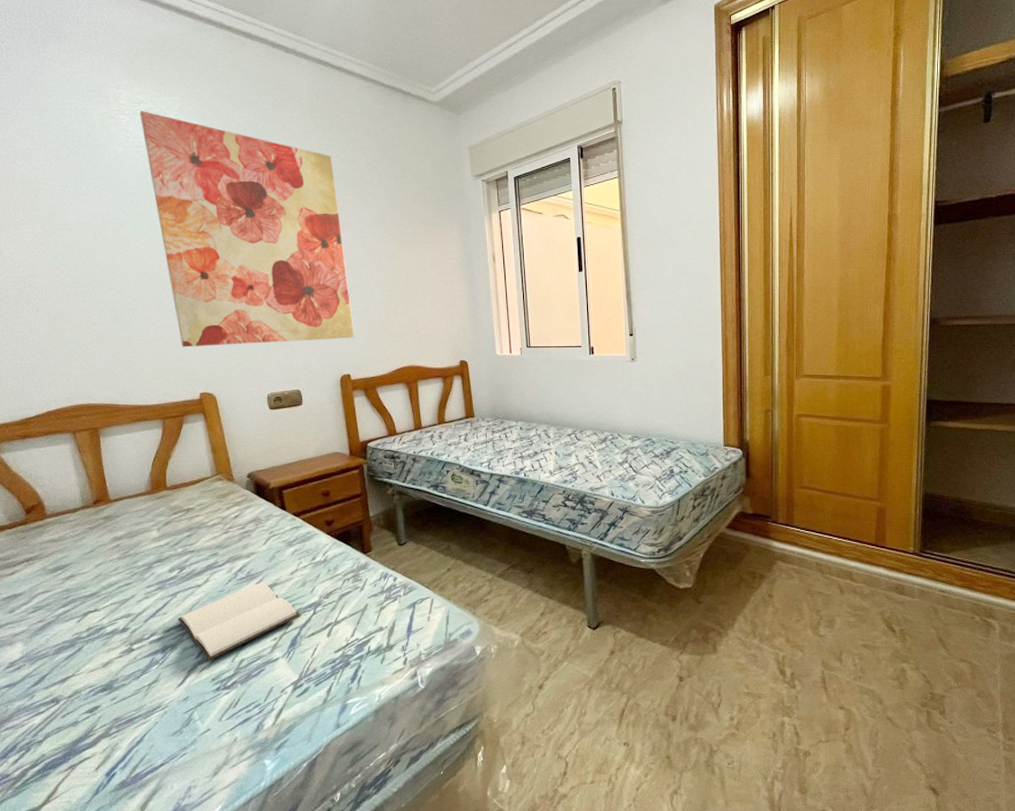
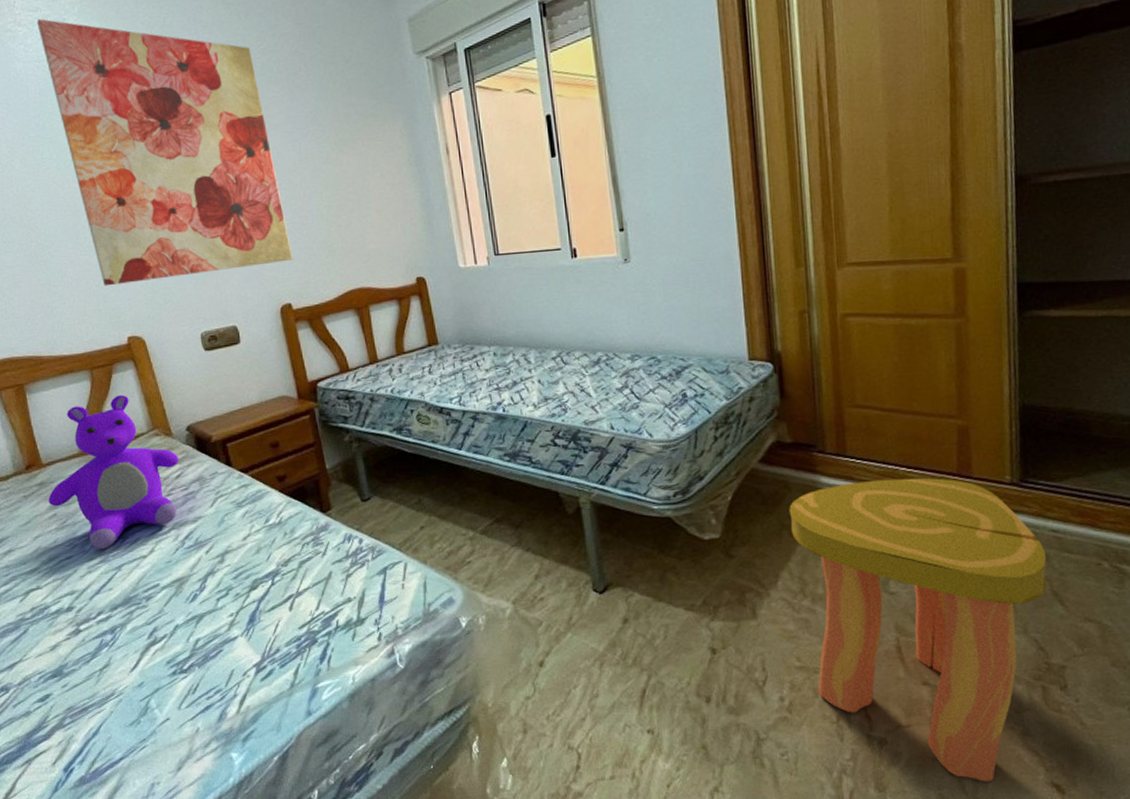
stuffed bear: none [113,443,239,577] -> present [48,395,180,549]
book: present [178,582,301,661] -> none [124,550,258,642]
stool: none [747,545,936,786] -> present [789,477,1047,782]

